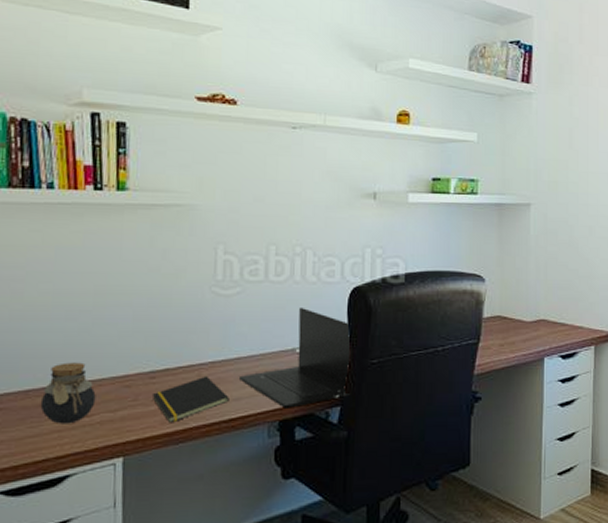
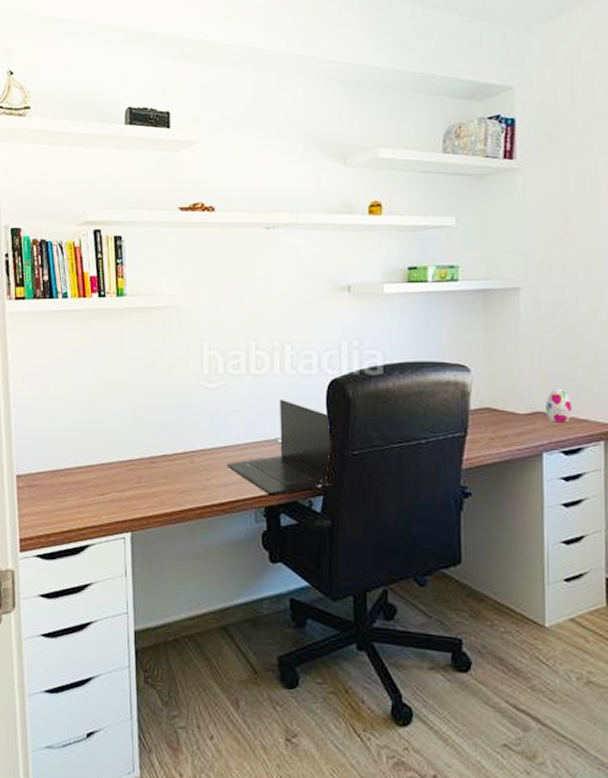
jar: present [40,362,96,424] -> none [64,447,107,501]
notepad: present [152,375,229,423] -> none [152,462,219,504]
decorative egg: none [547,297,570,330] -> present [544,388,572,423]

